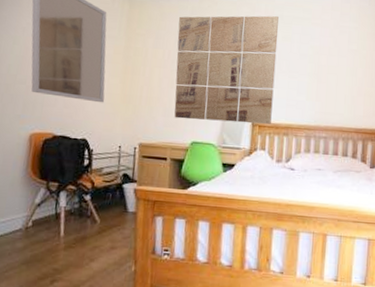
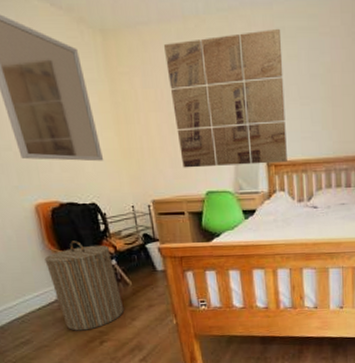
laundry hamper: none [22,171,88,266] -> present [44,240,125,331]

